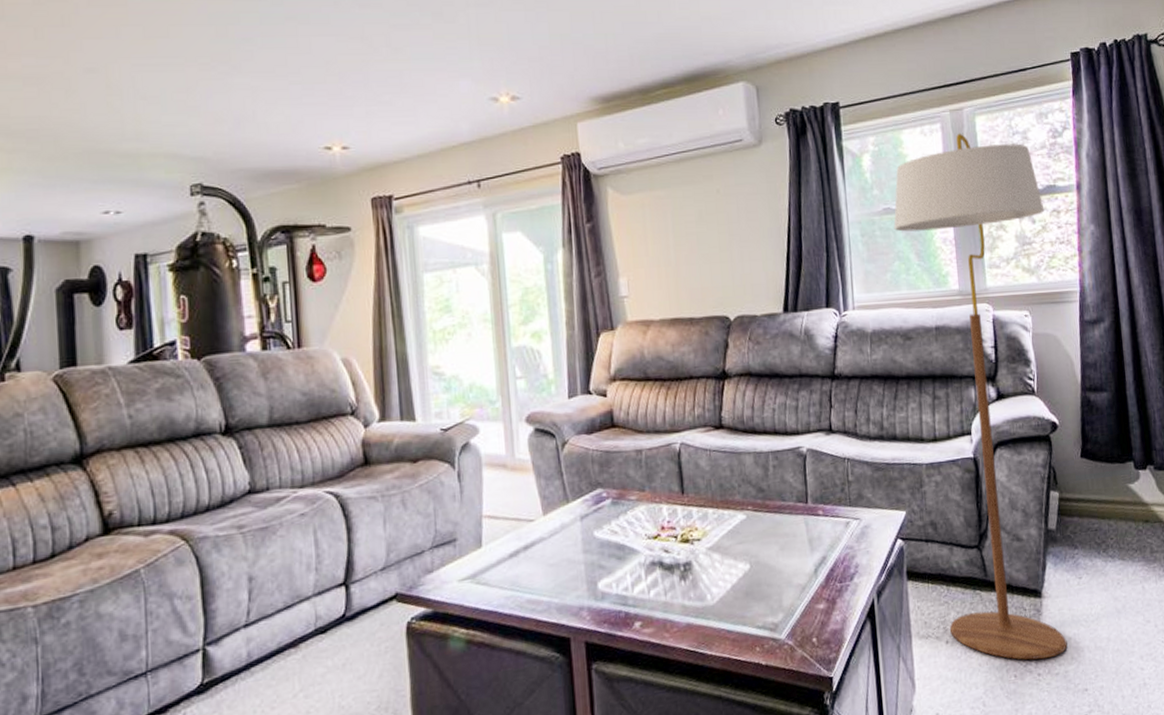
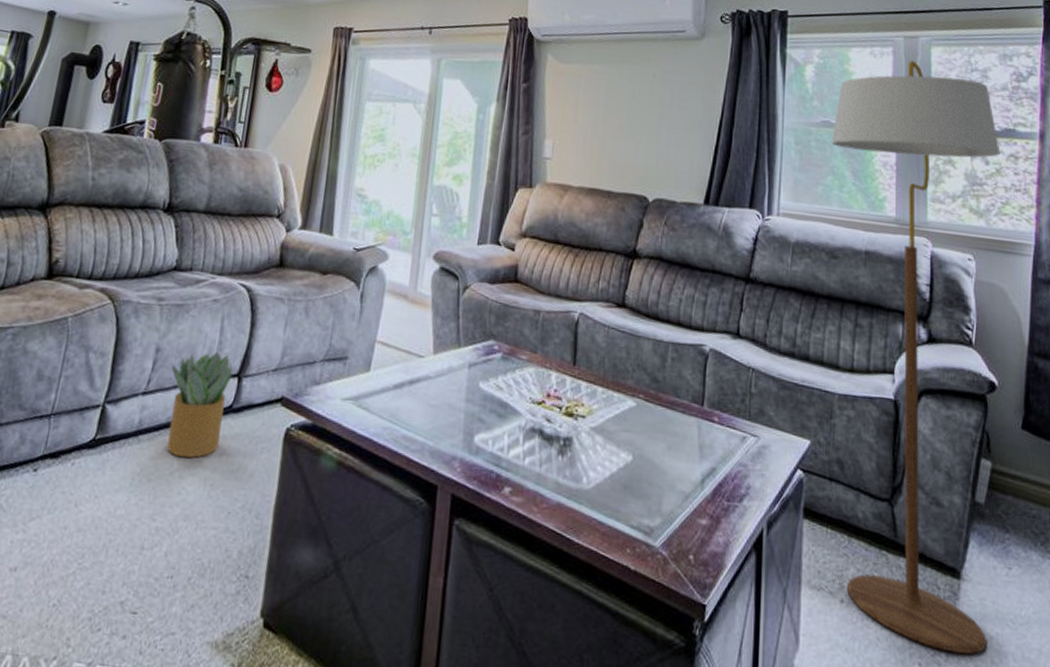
potted plant: none [270,566,339,678] -> present [166,352,233,458]

